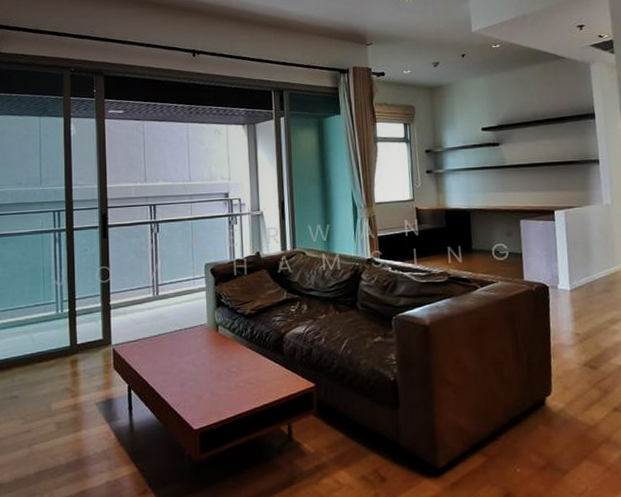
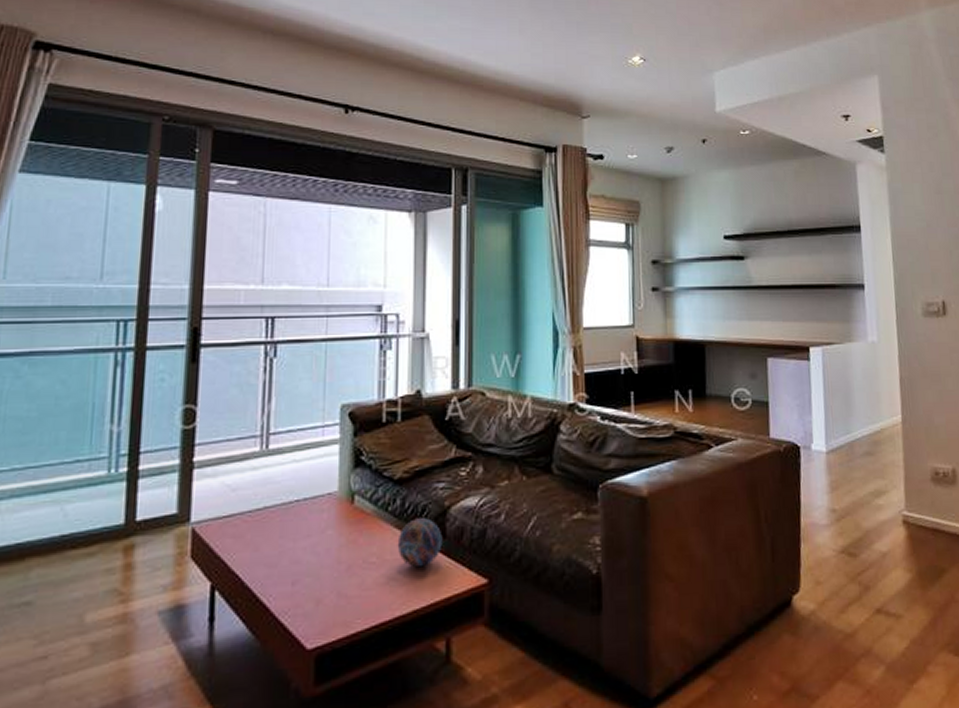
decorative orb: none [250,341,282,375] -> present [397,518,443,568]

